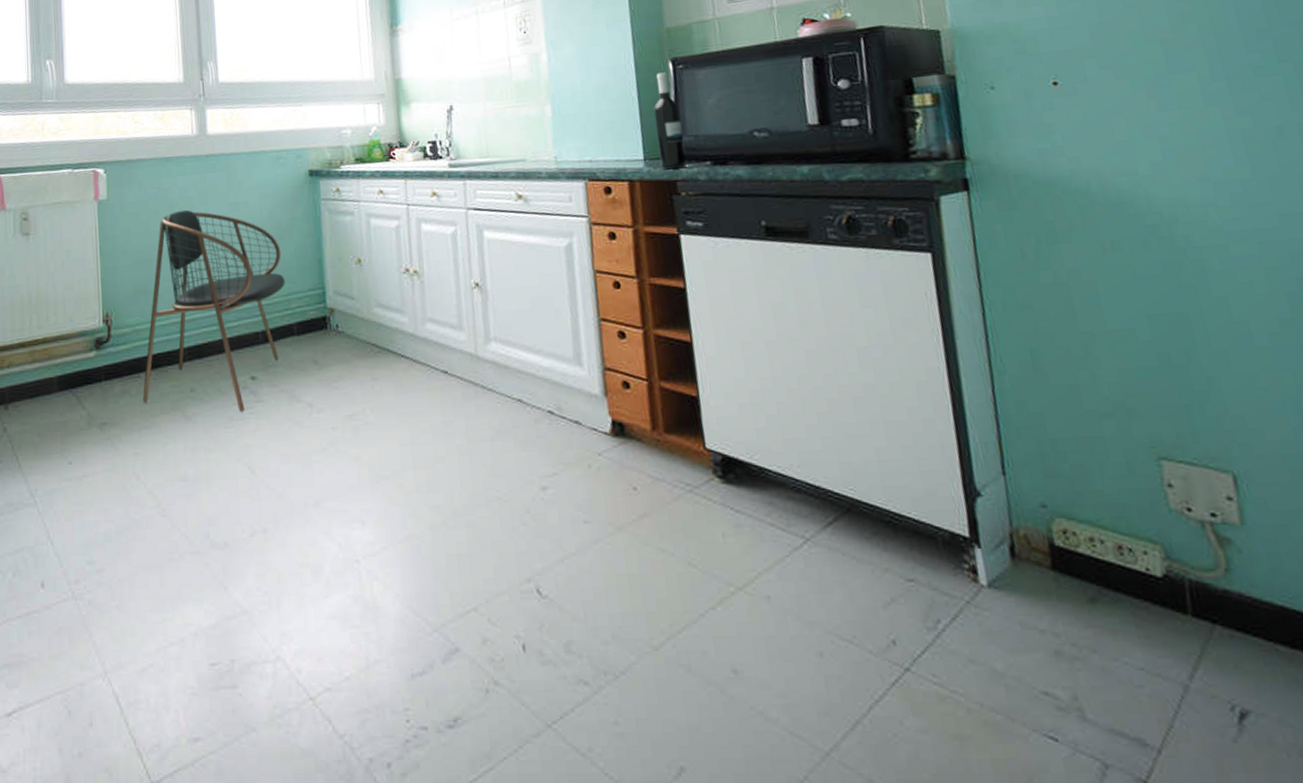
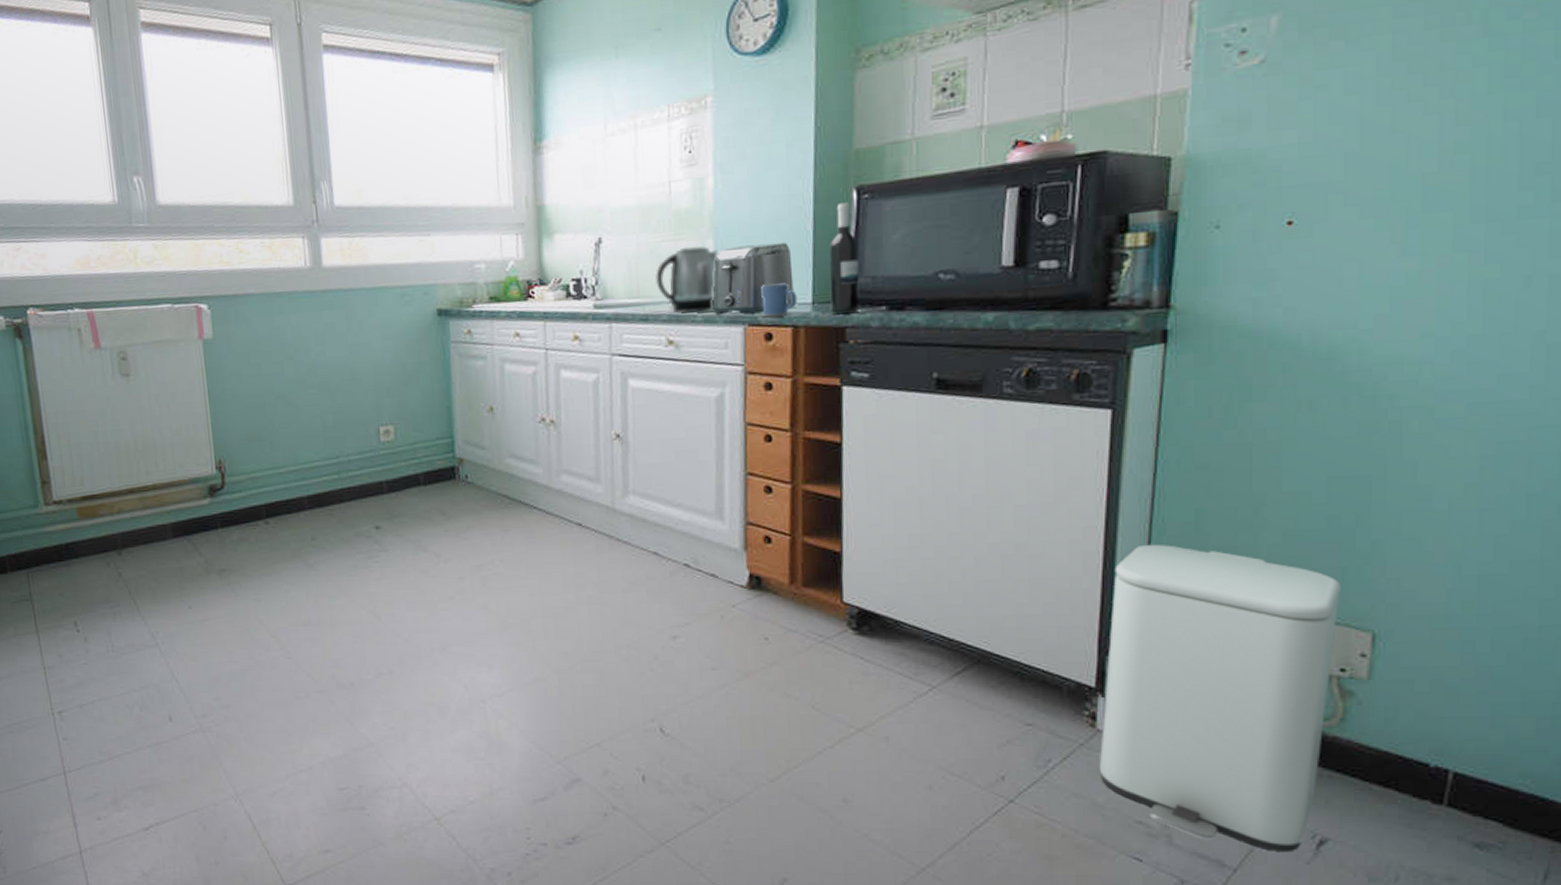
dining chair: present [142,209,285,413] -> none [261,351,411,561]
kettle: none [502,111,557,172] -> present [656,245,718,315]
toaster: none [553,107,626,172] -> present [712,242,794,316]
mug: none [597,142,631,173] -> present [761,283,798,317]
pedal bin: none [964,384,1224,727] -> present [1099,544,1341,851]

